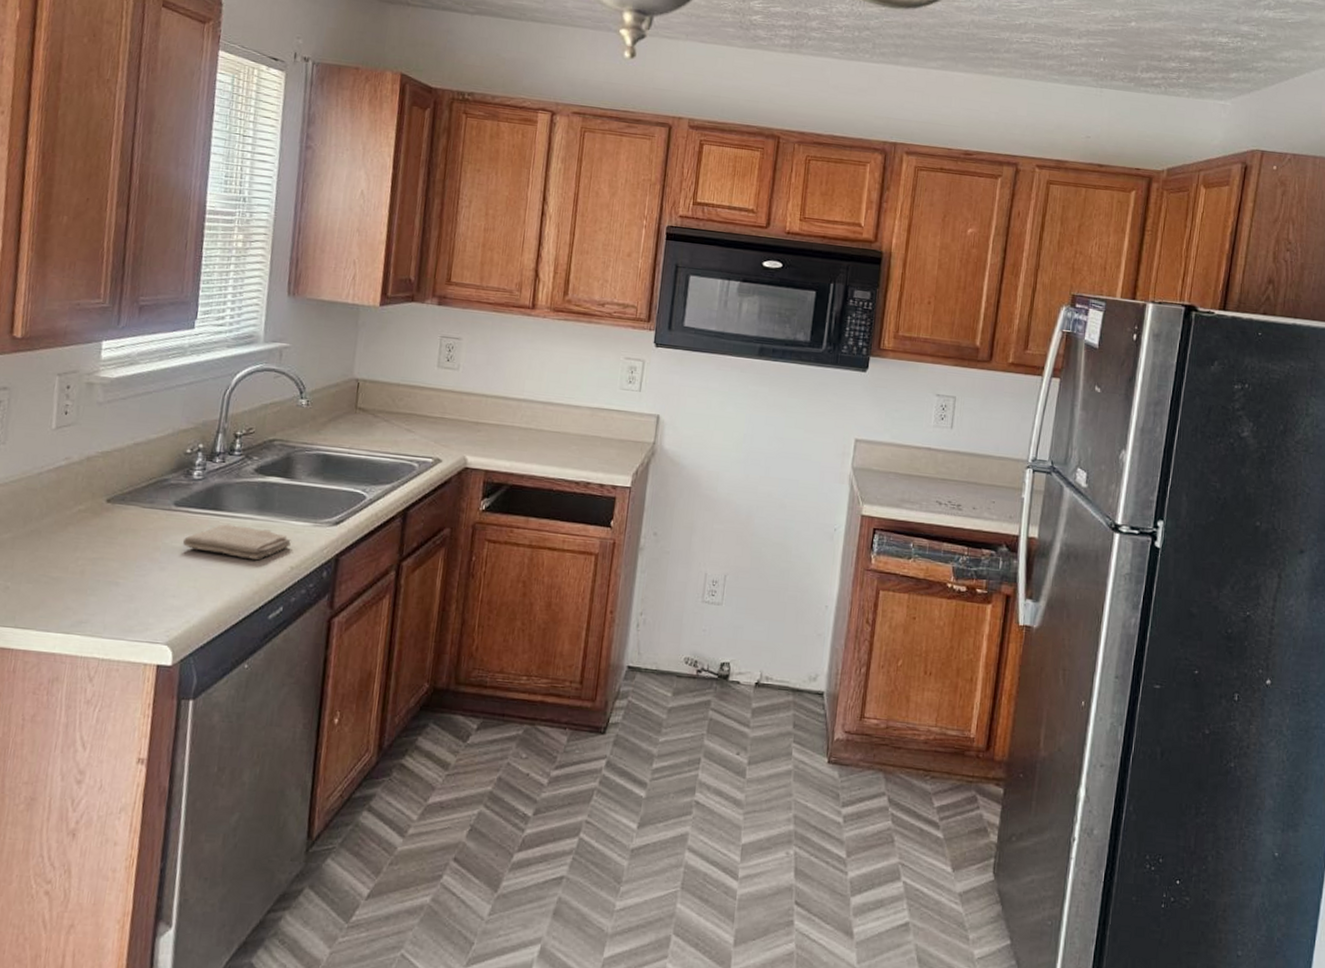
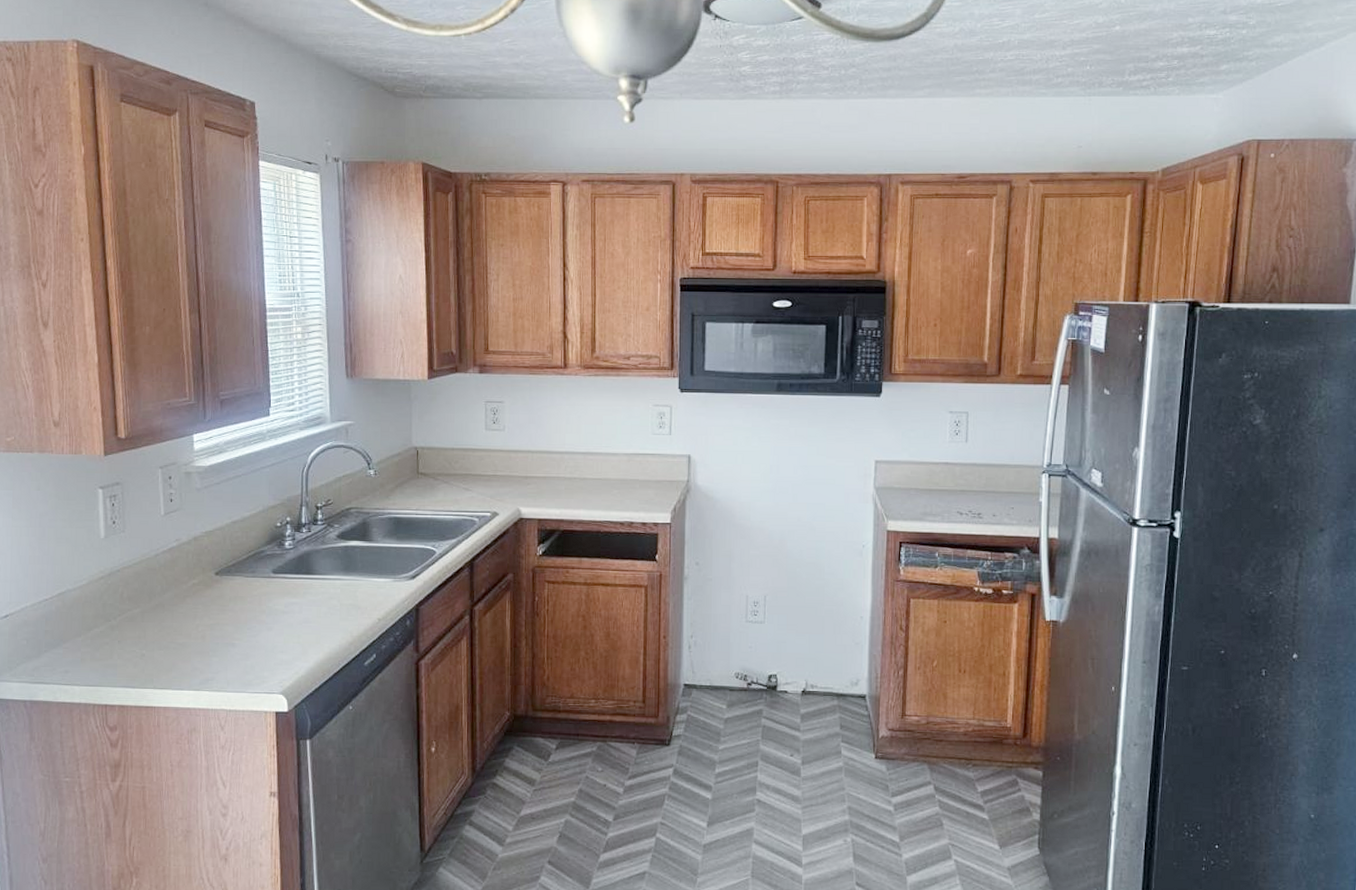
washcloth: present [182,524,291,561] -> none [283,586,376,616]

